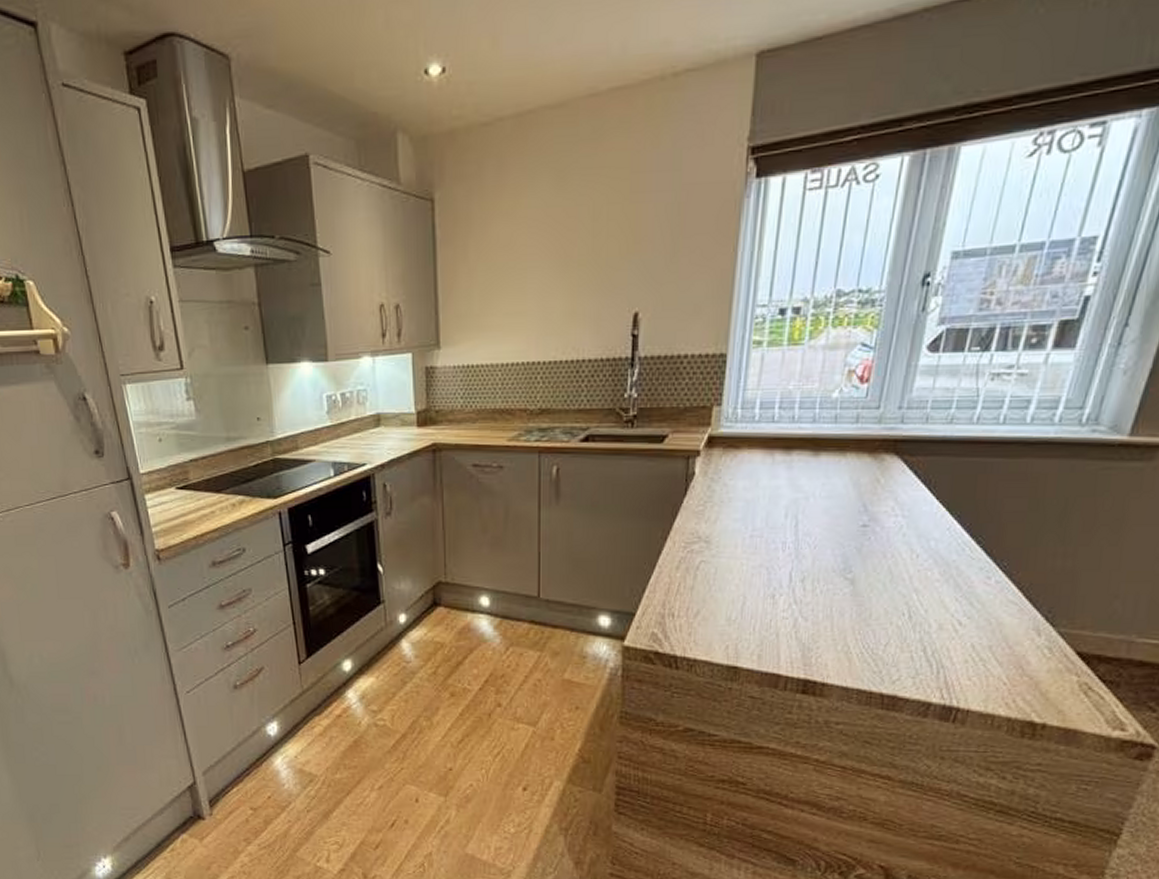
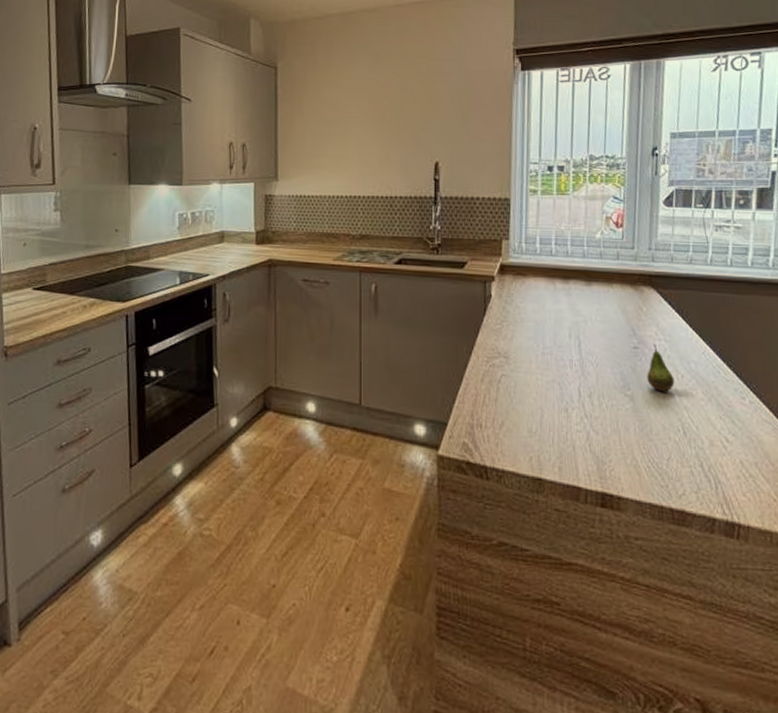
fruit: none [873,520,907,574] -> present [647,343,675,392]

